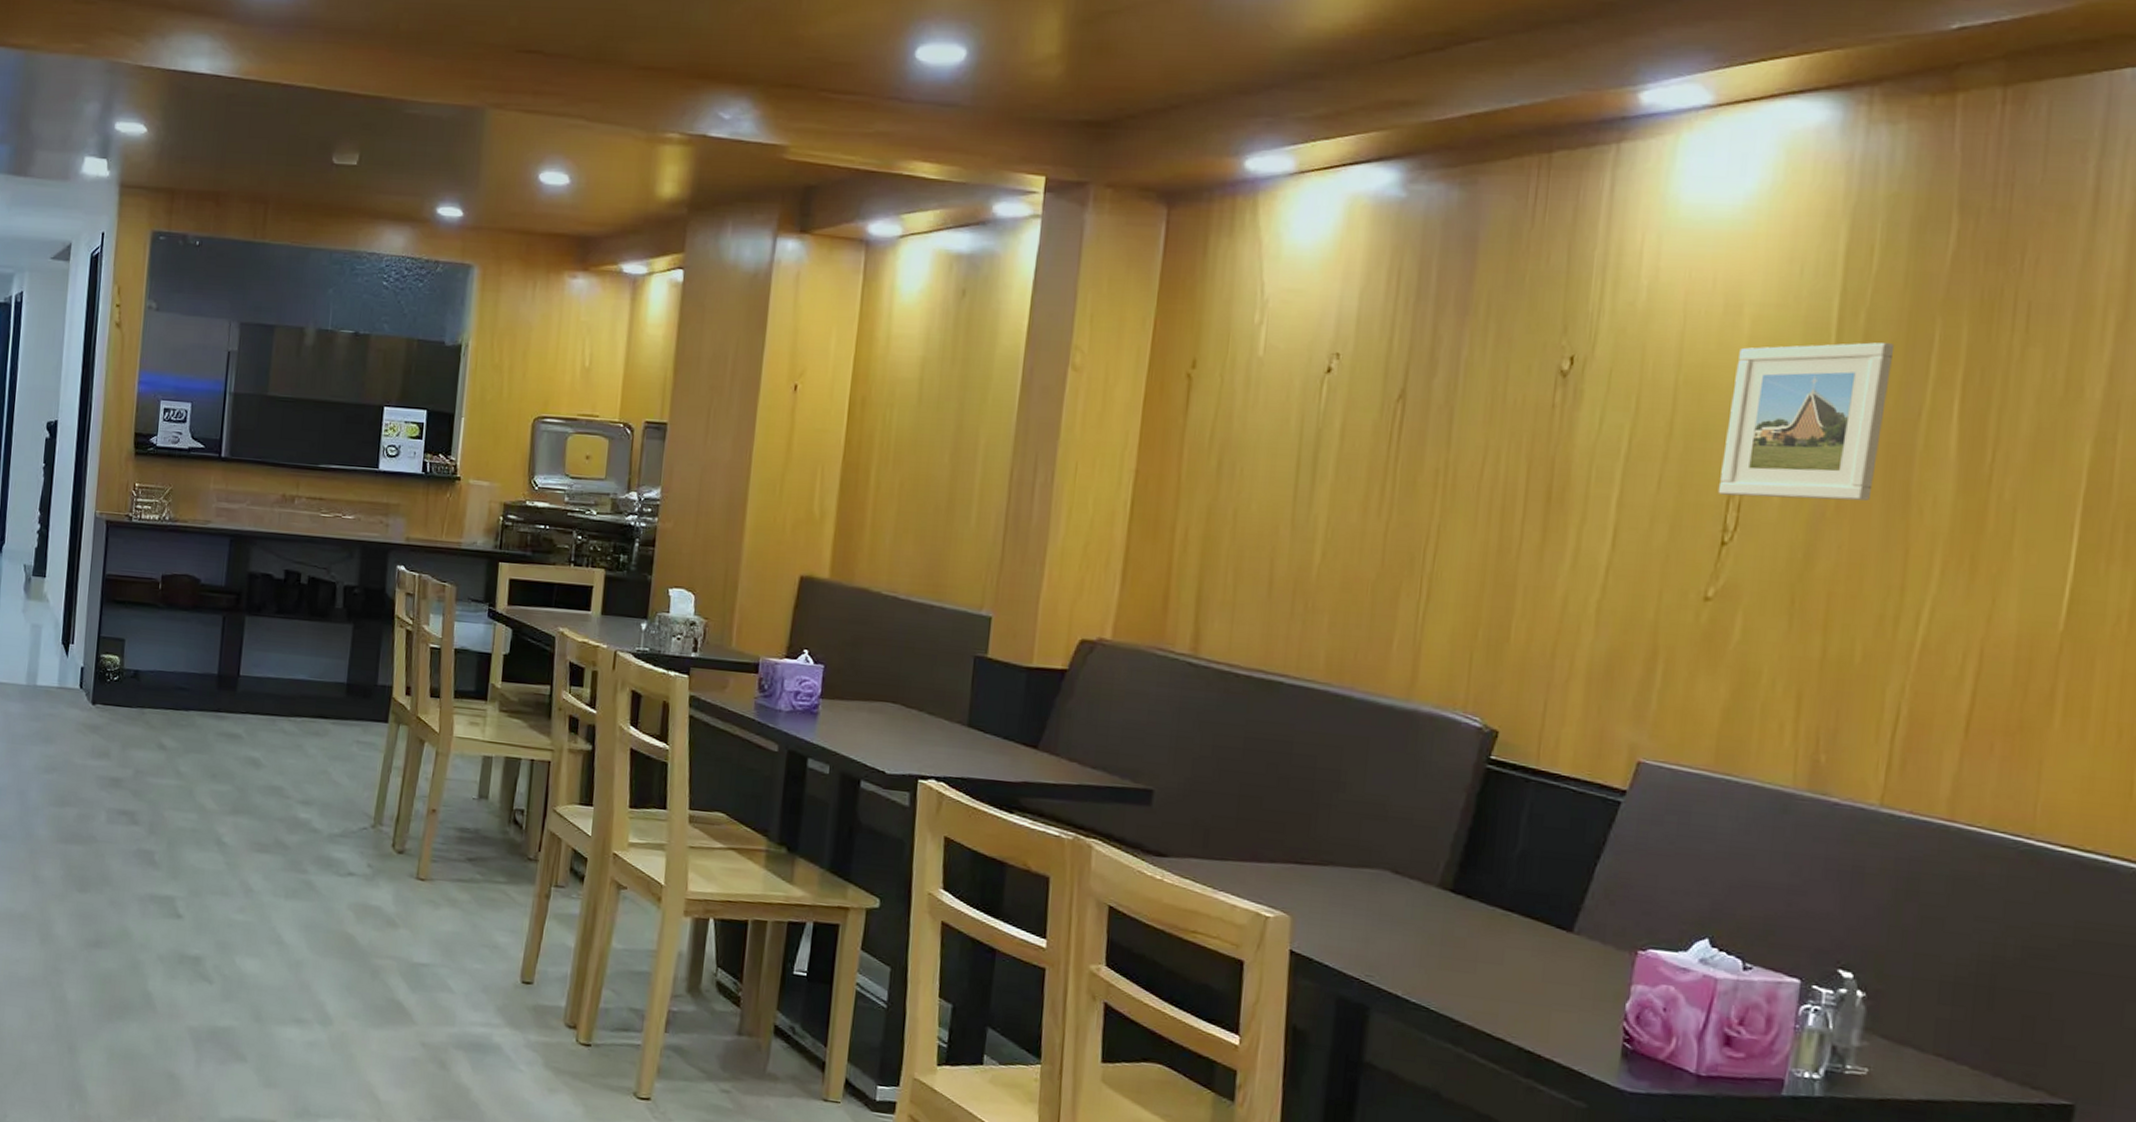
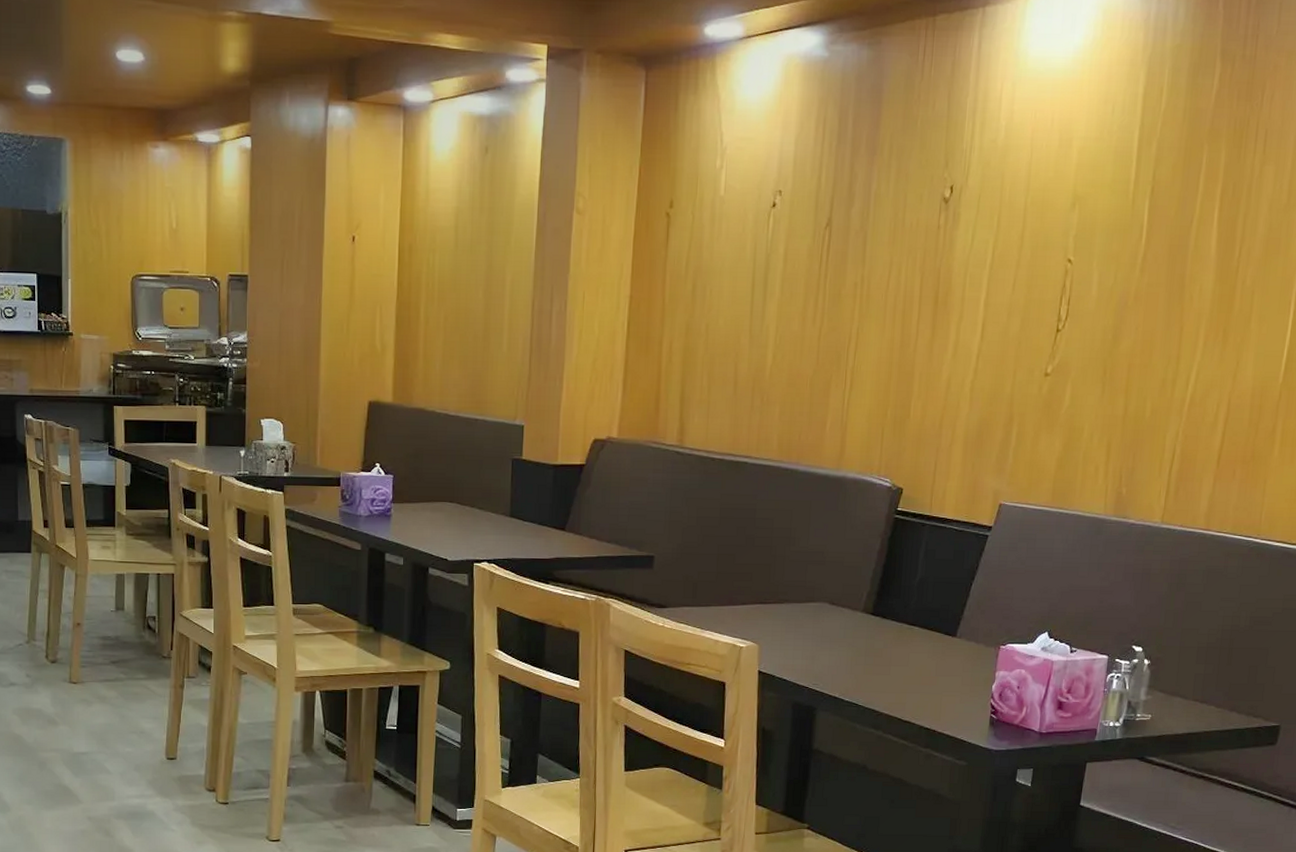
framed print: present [1717,342,1895,501] -> none [1054,166,1176,293]

